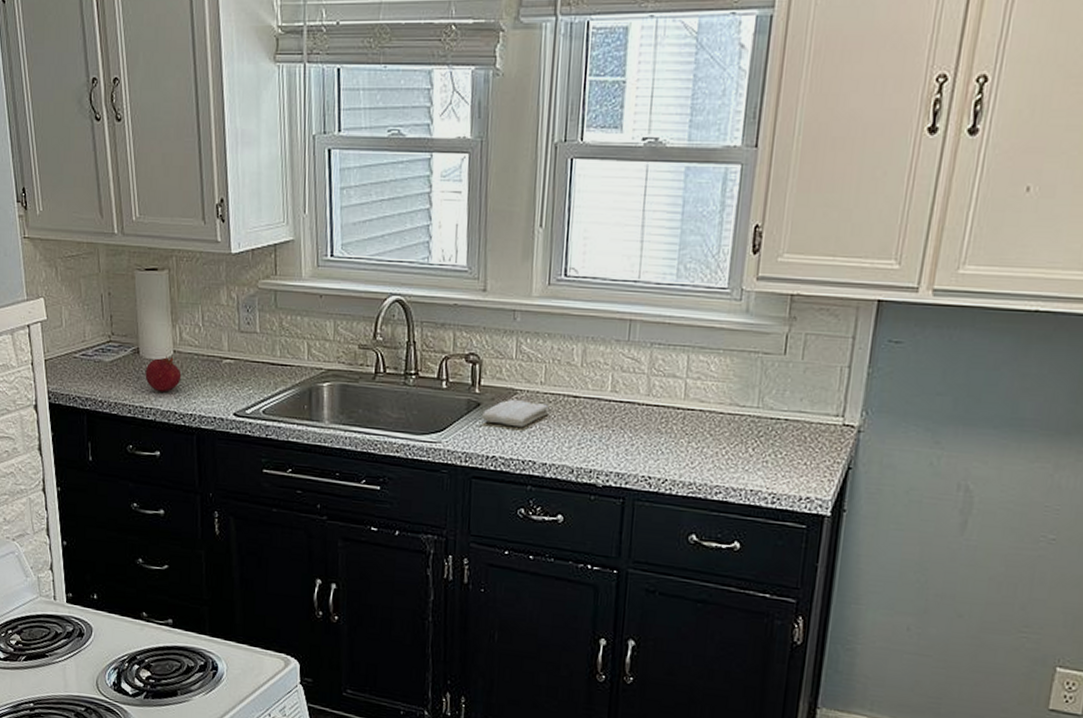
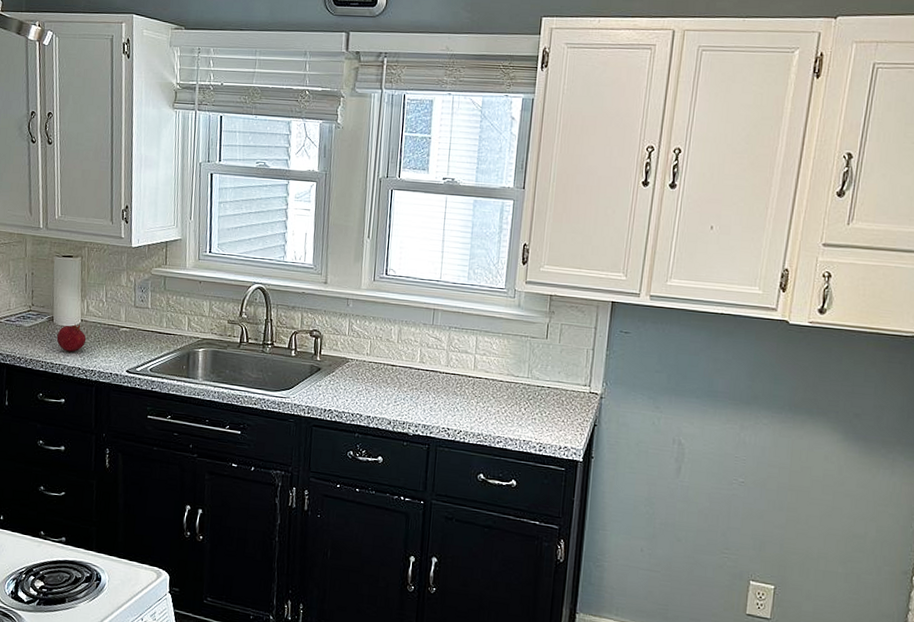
washcloth: present [482,400,549,428] -> none [321,366,373,388]

